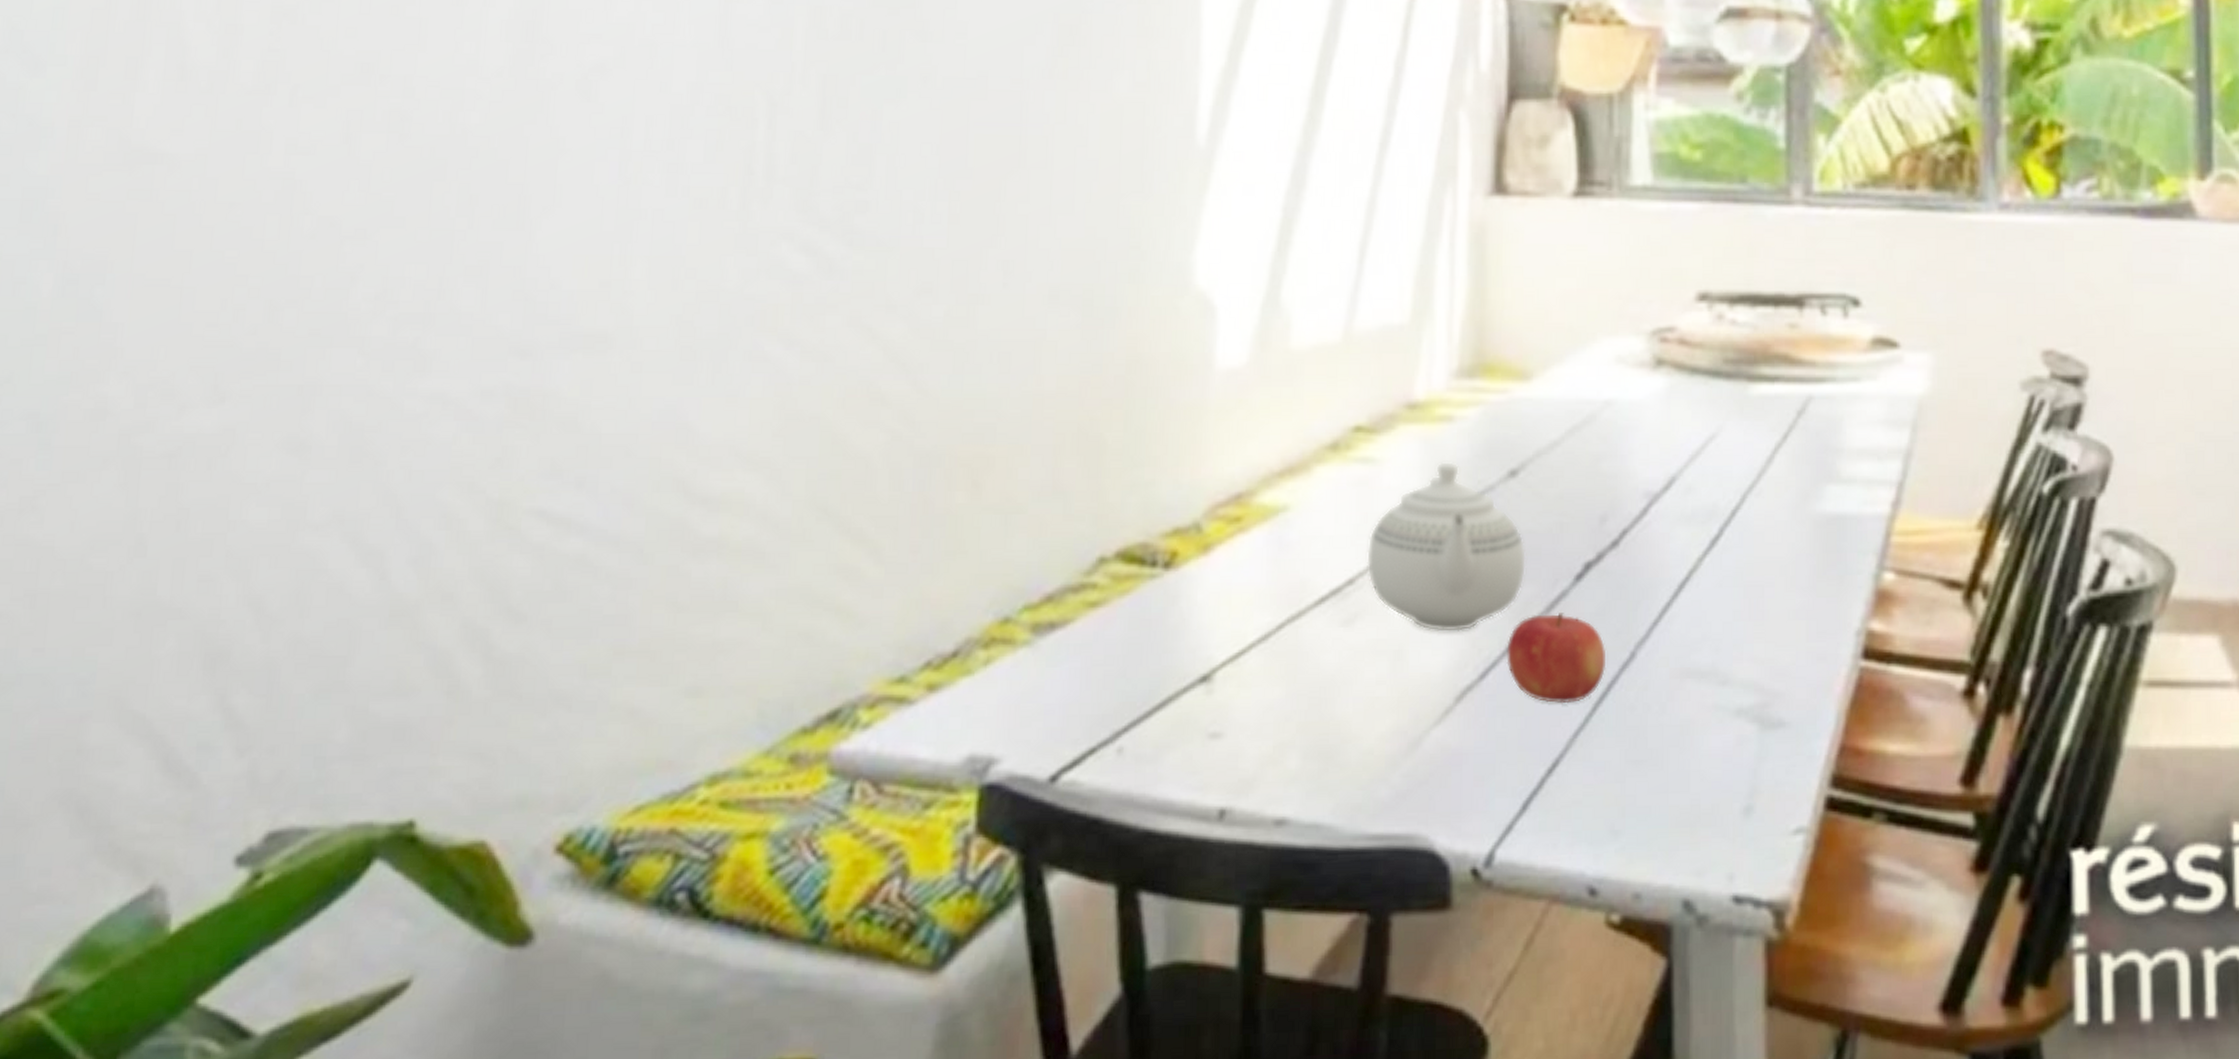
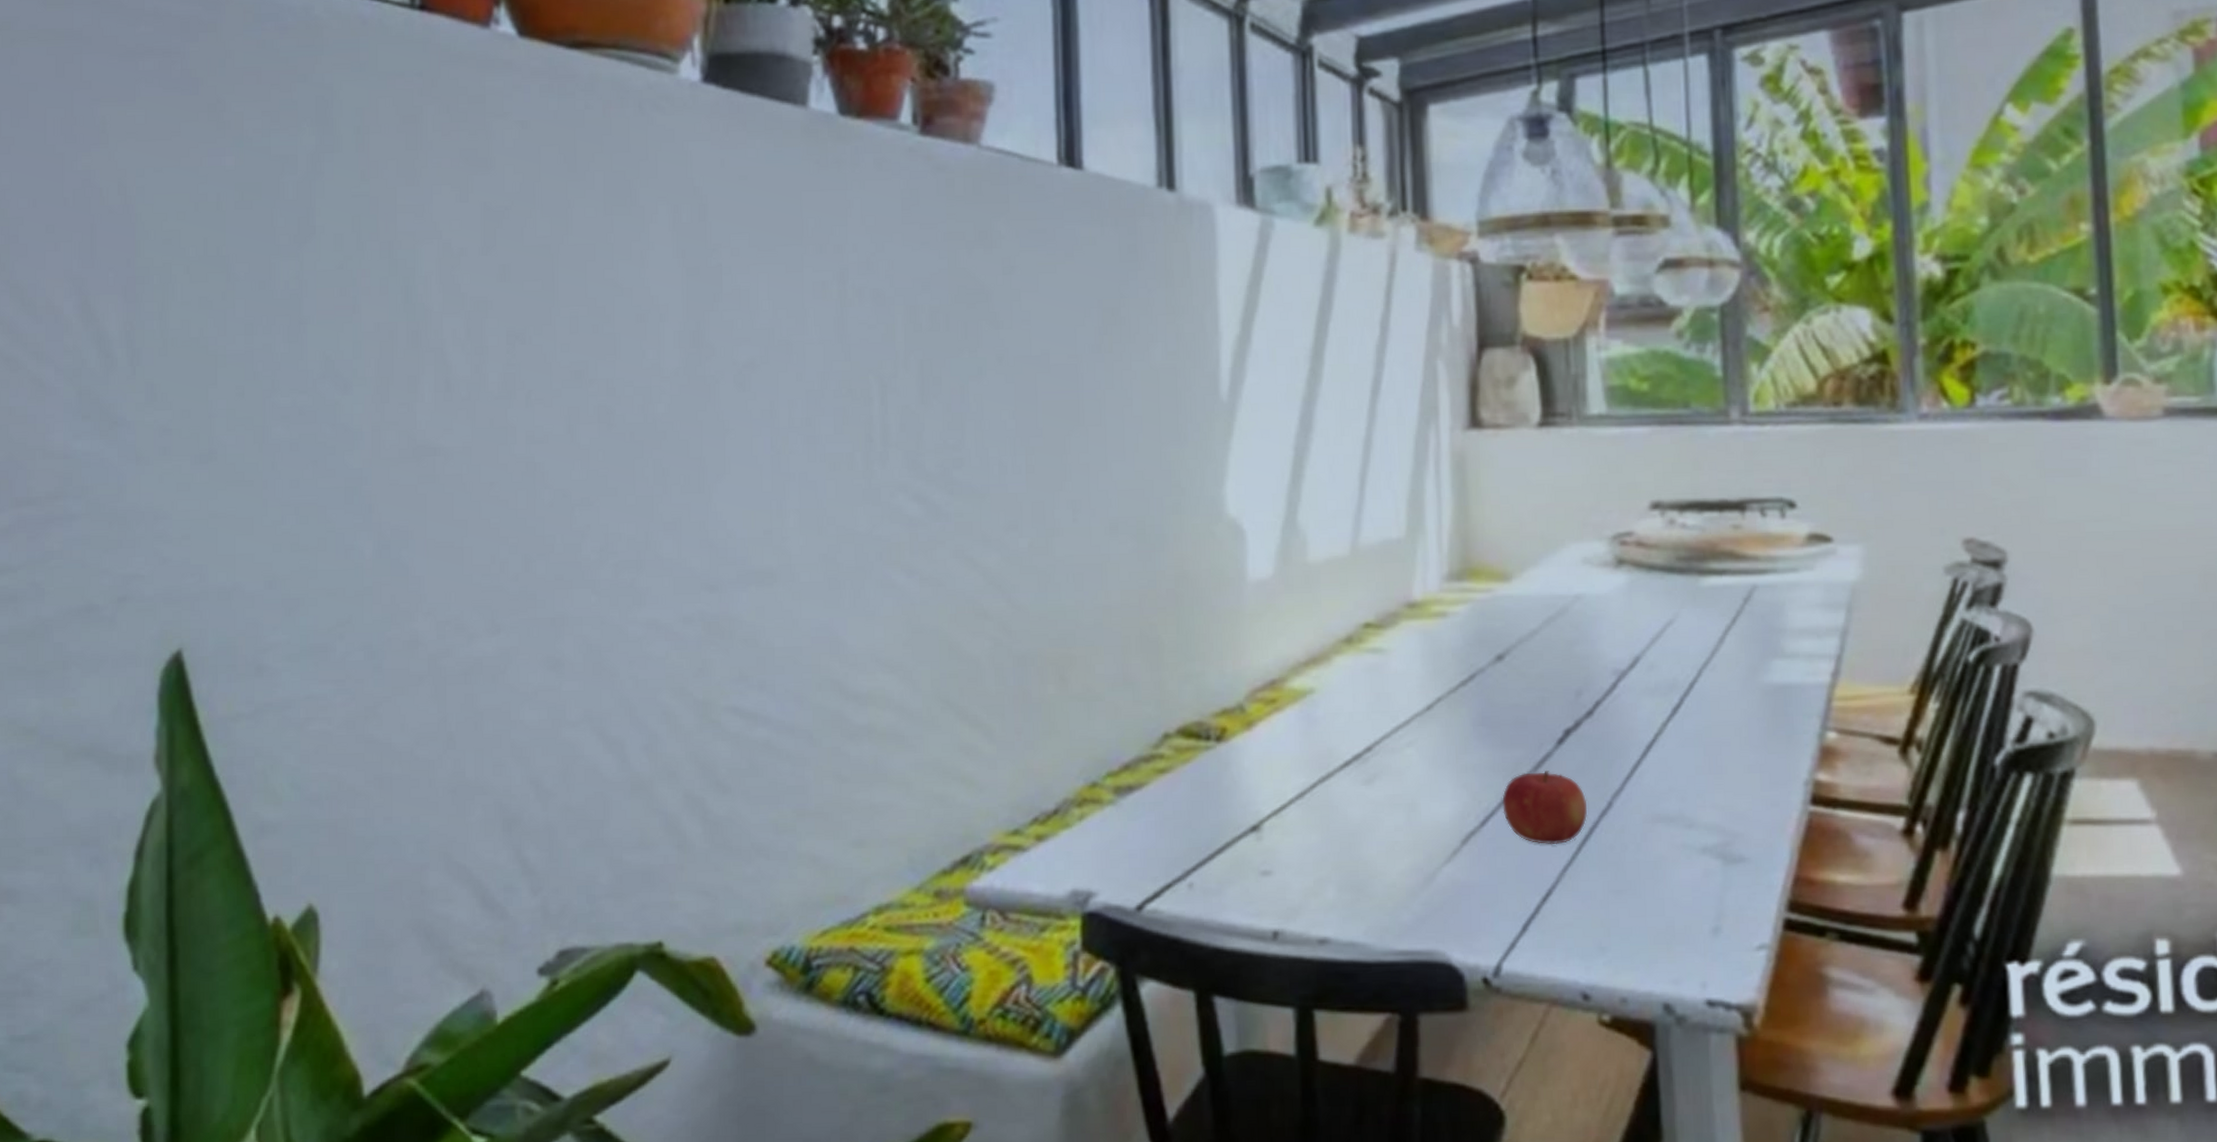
teapot: present [1367,461,1527,633] -> none [1381,649,1516,789]

